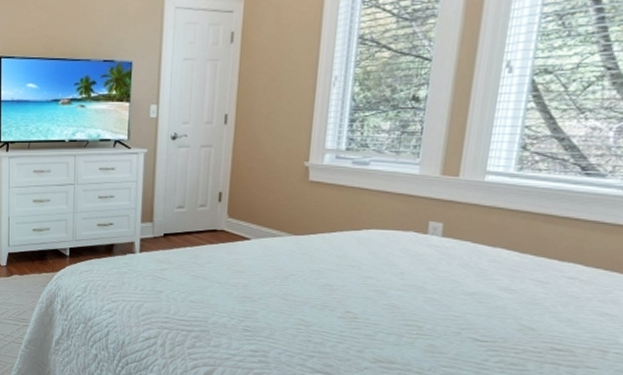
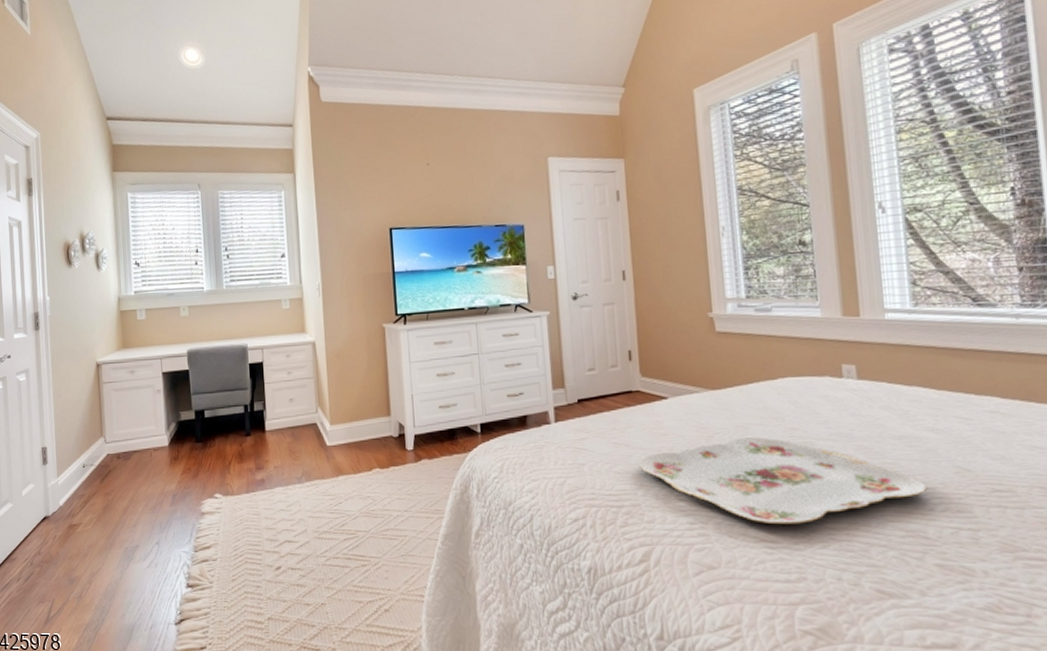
serving tray: none [213,281,486,361] -> present [639,437,926,525]

